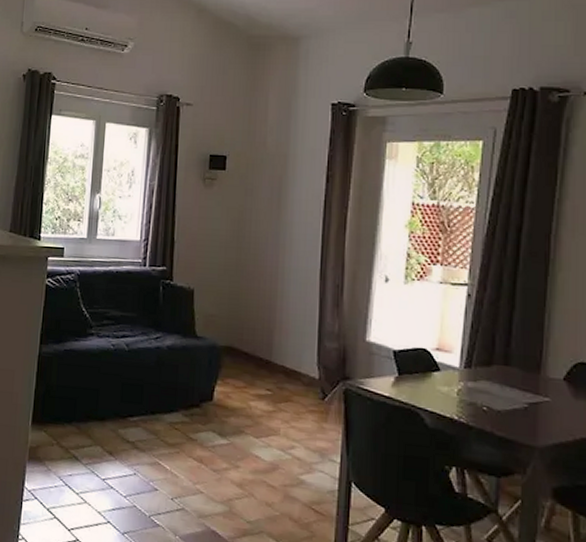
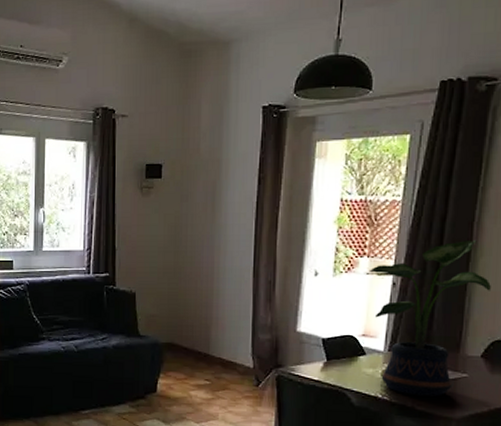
potted plant: none [443,253,571,422] -> present [370,241,491,397]

